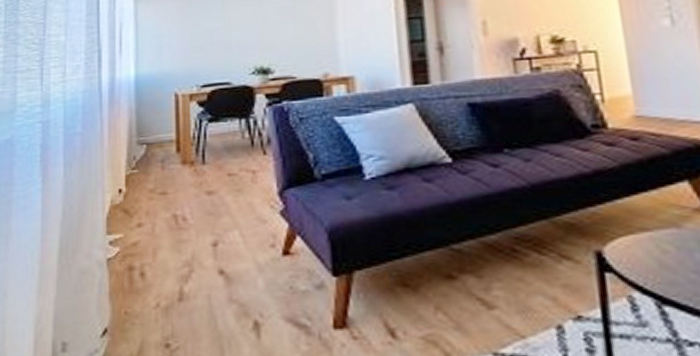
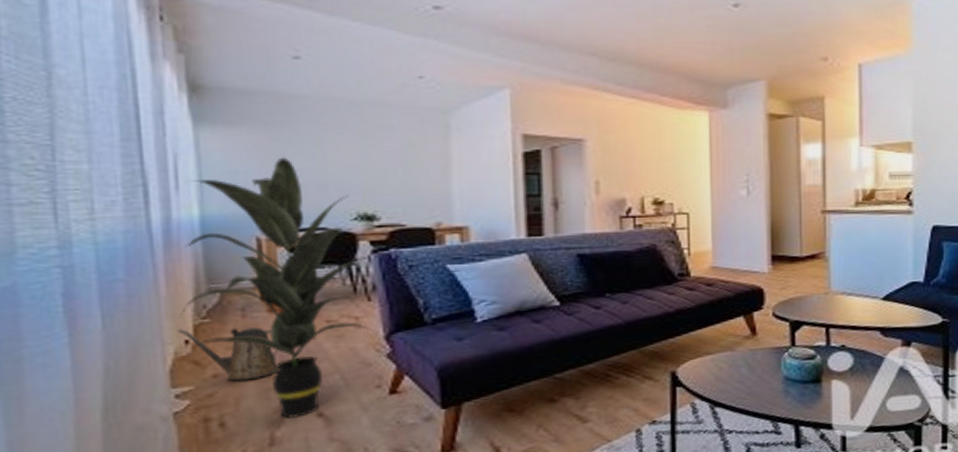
watering can: none [114,178,189,232] -> present [177,327,279,381]
indoor plant: none [115,19,267,273] -> present [178,157,372,419]

